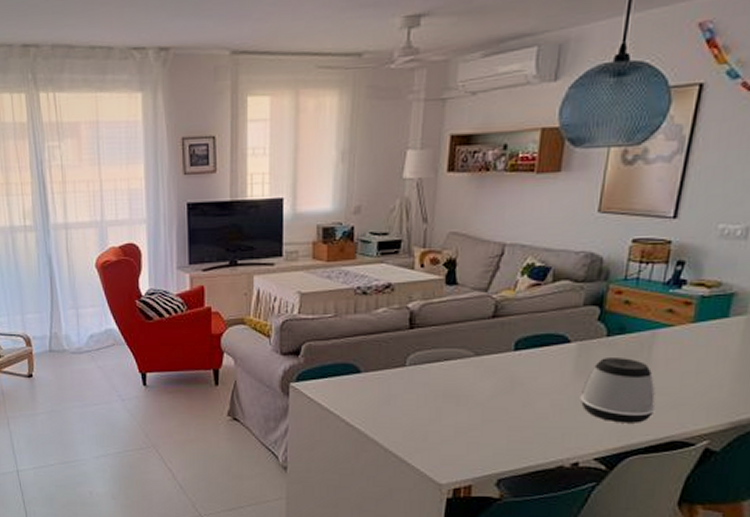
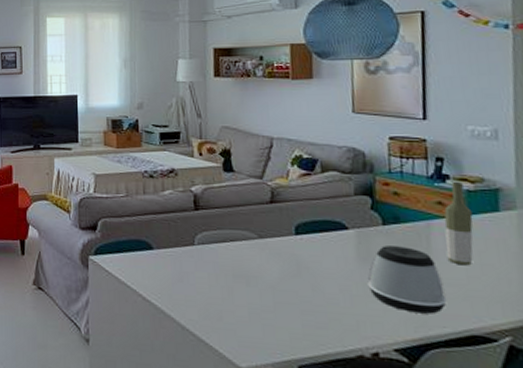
bottle: none [665,286,701,374] -> present [444,181,474,266]

